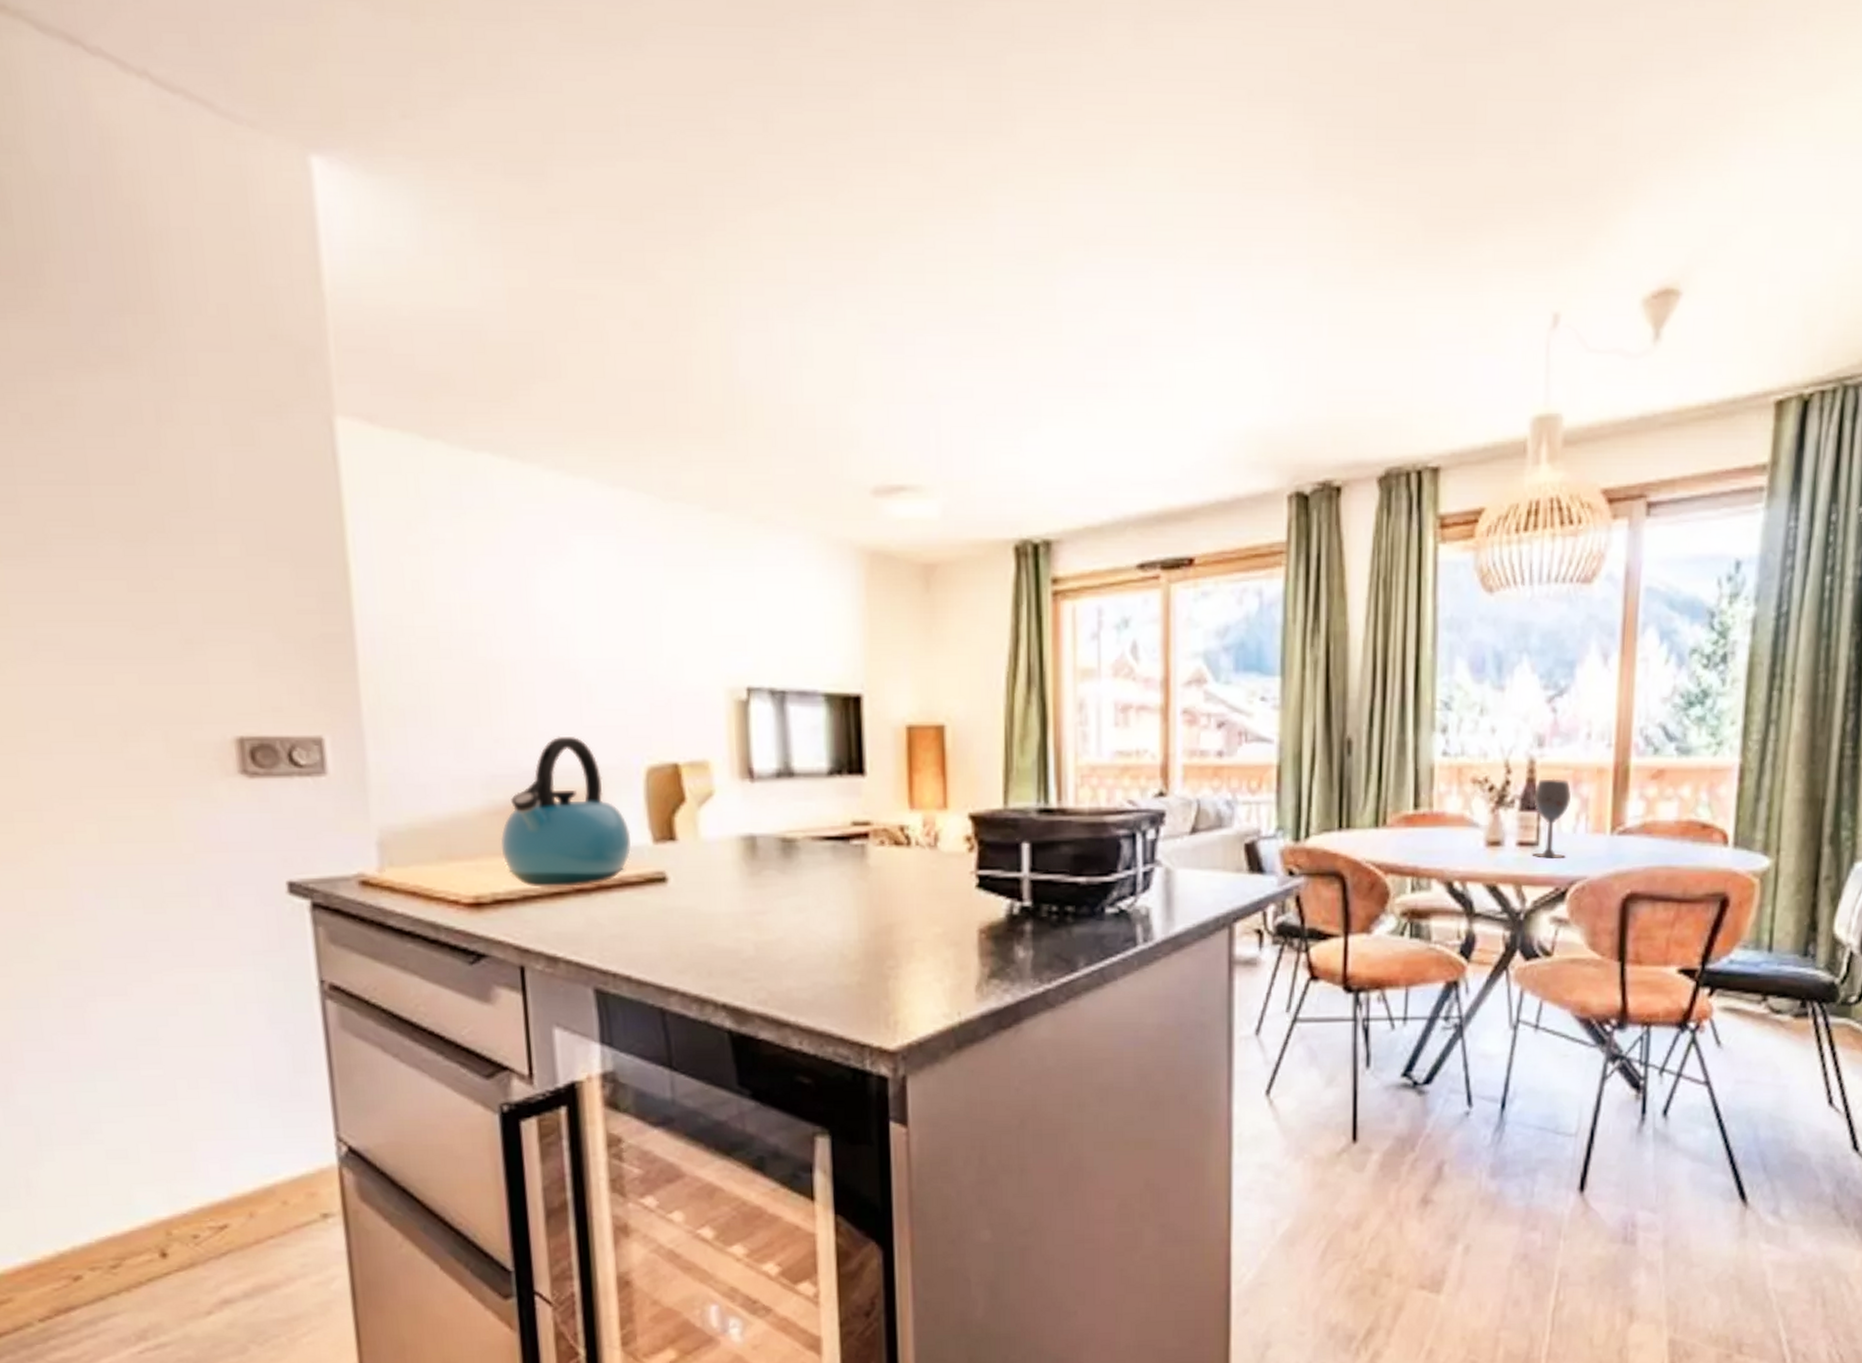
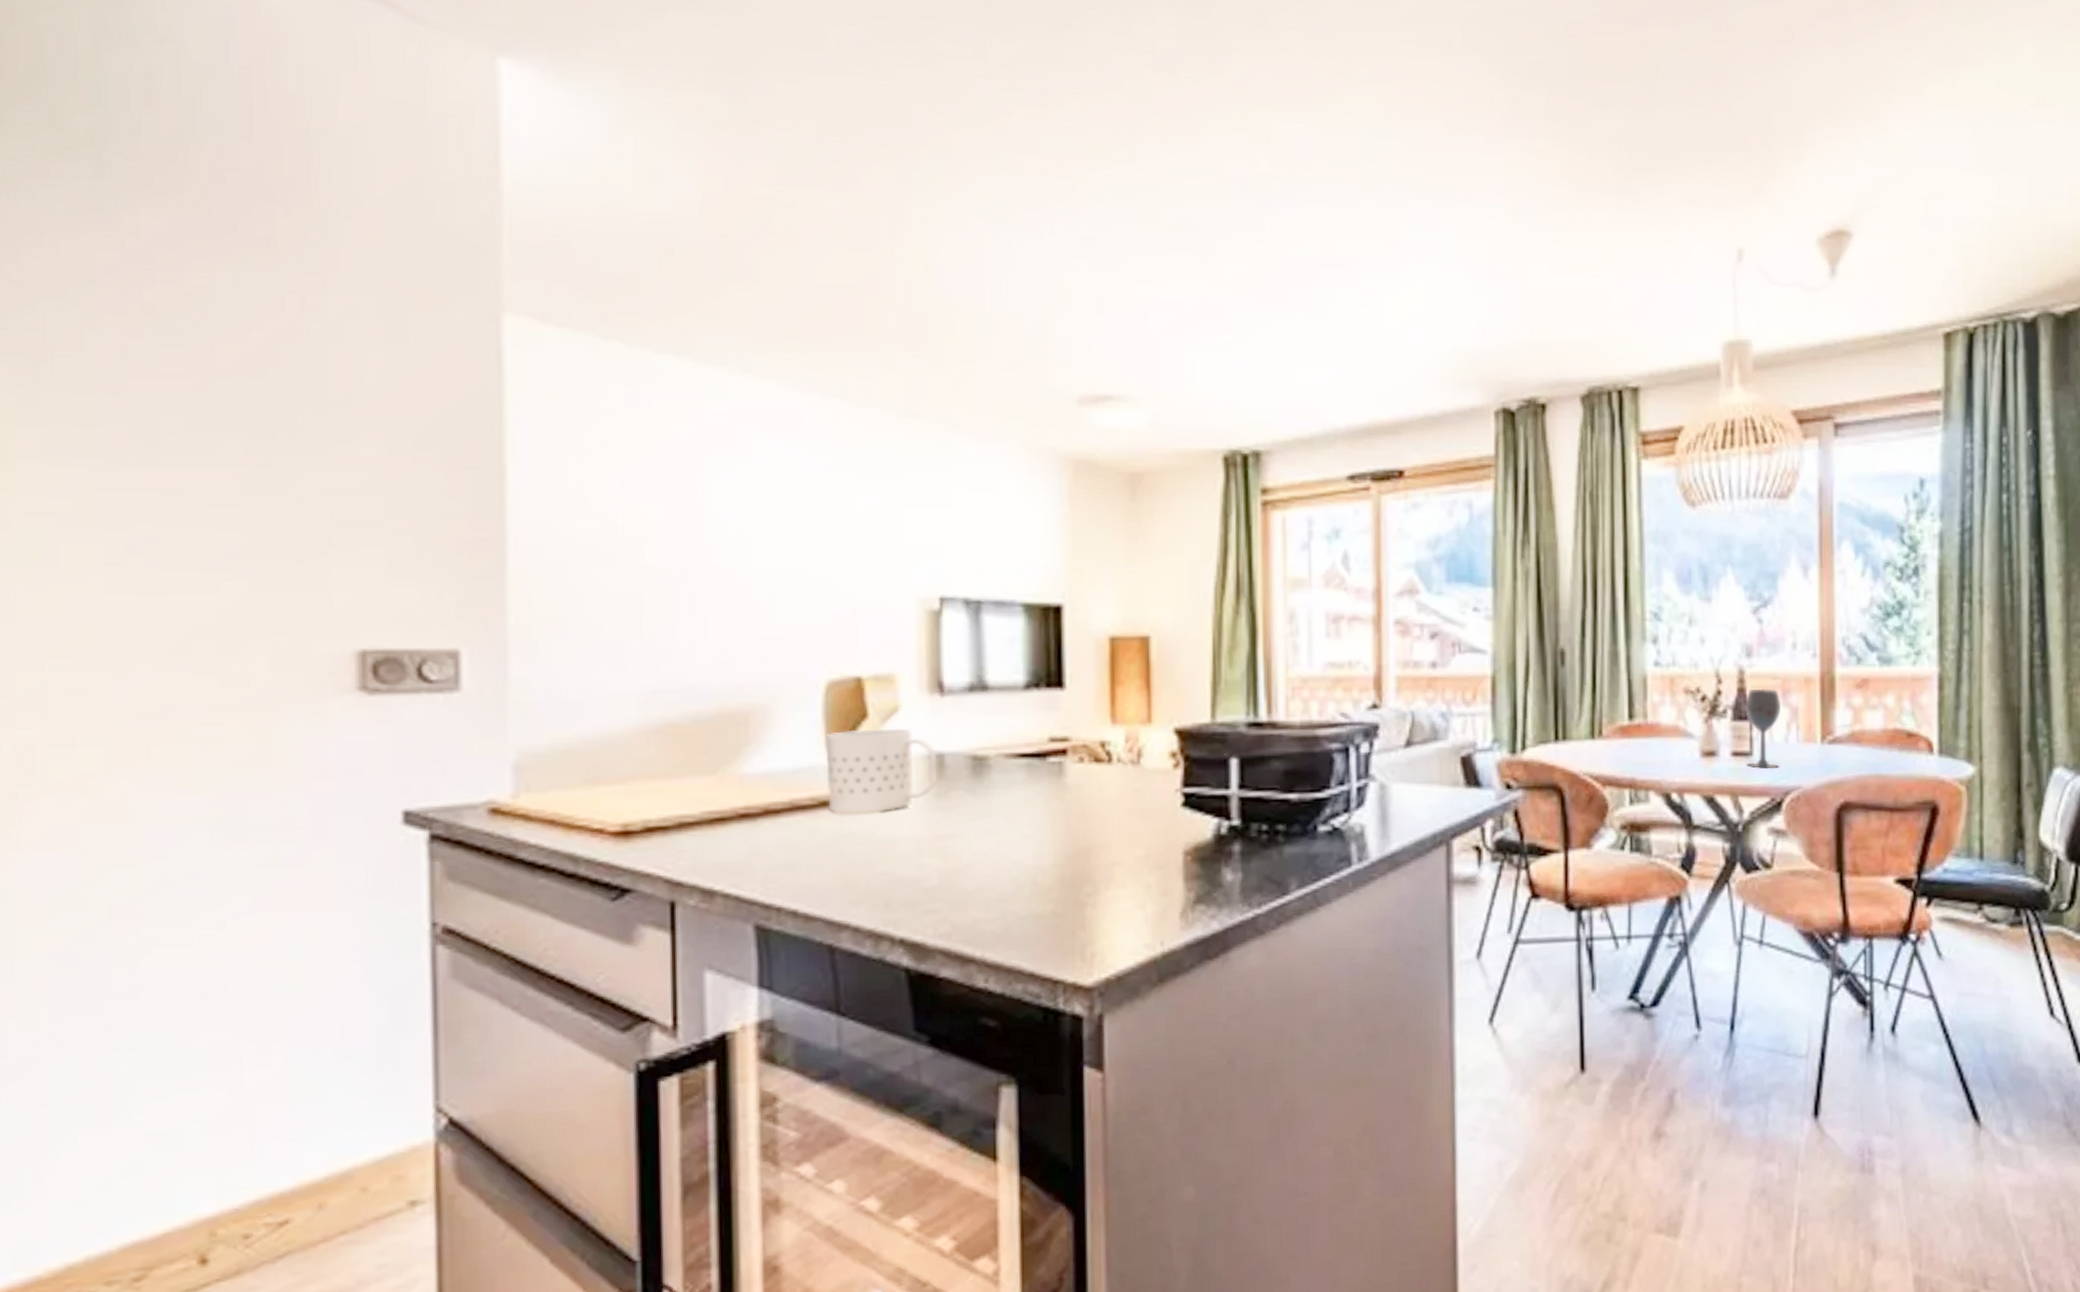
kettle: present [500,736,631,888] -> none [656,648,805,813]
mug: none [648,812,751,890] -> present [825,728,938,814]

